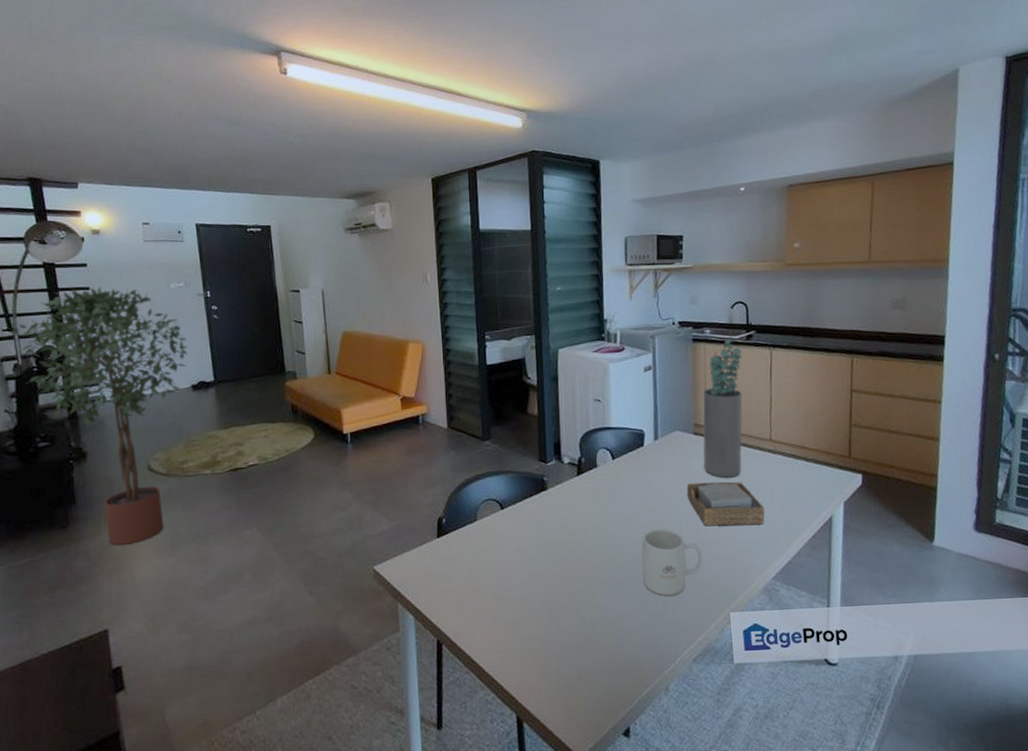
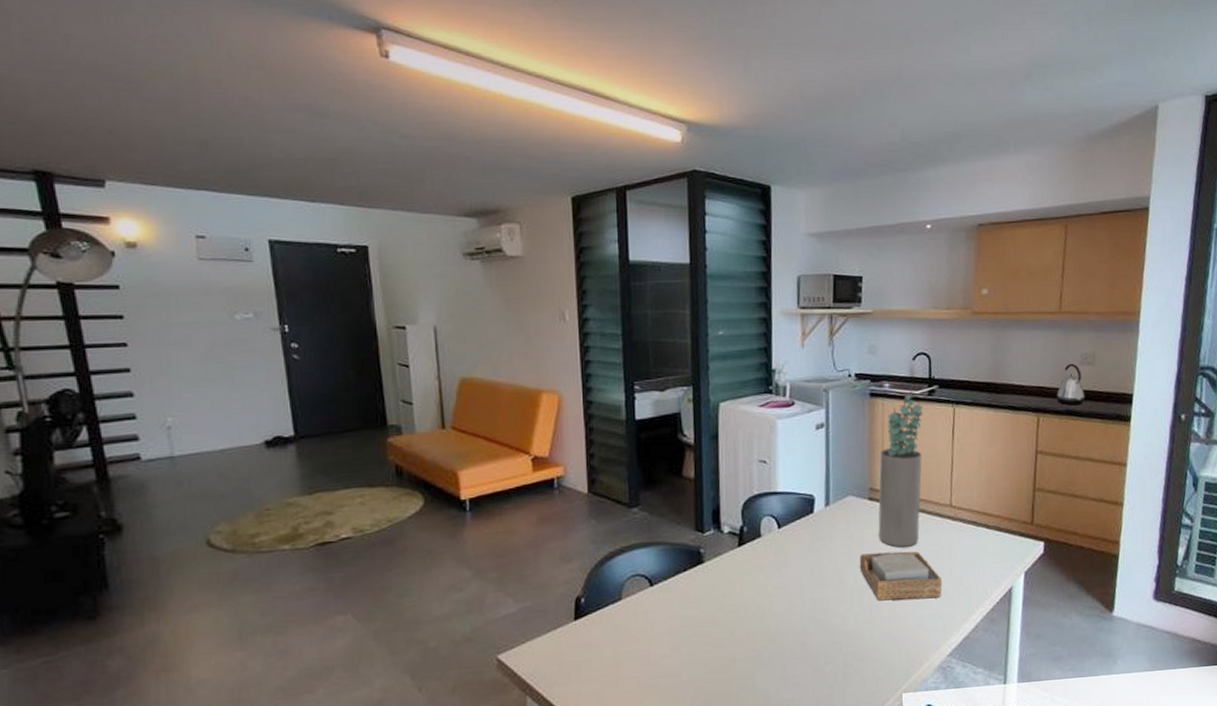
potted tree: present [18,286,188,546] -> none [22,315,259,640]
mug: present [641,529,703,596] -> none [808,604,875,678]
kettle: none [868,308,898,347] -> present [1056,363,1085,406]

